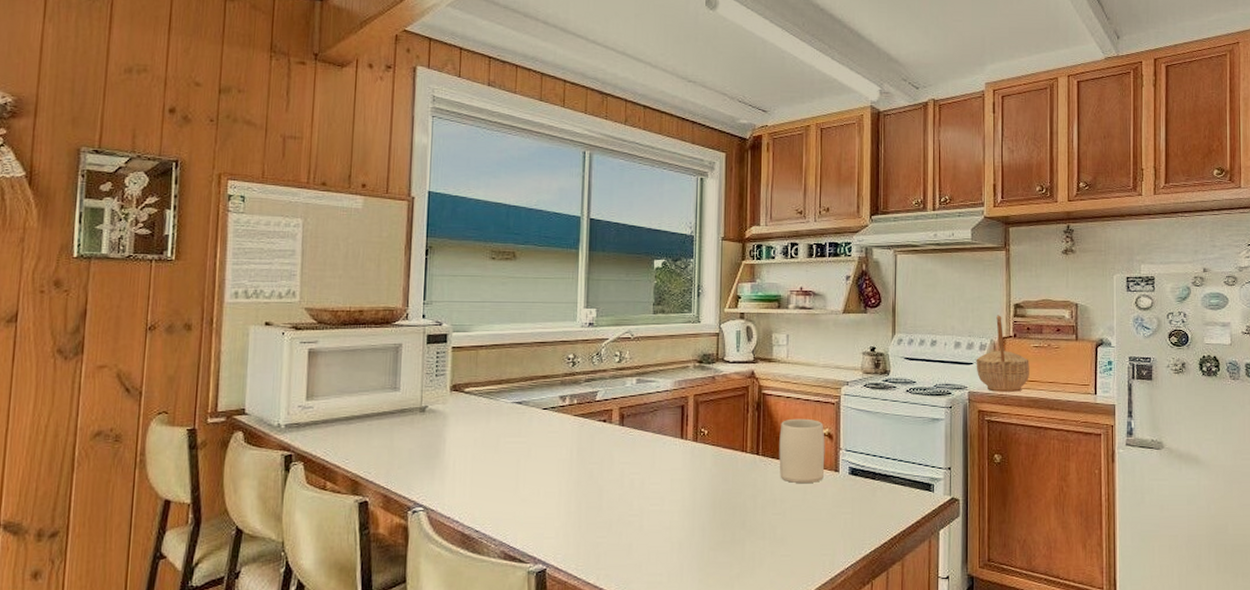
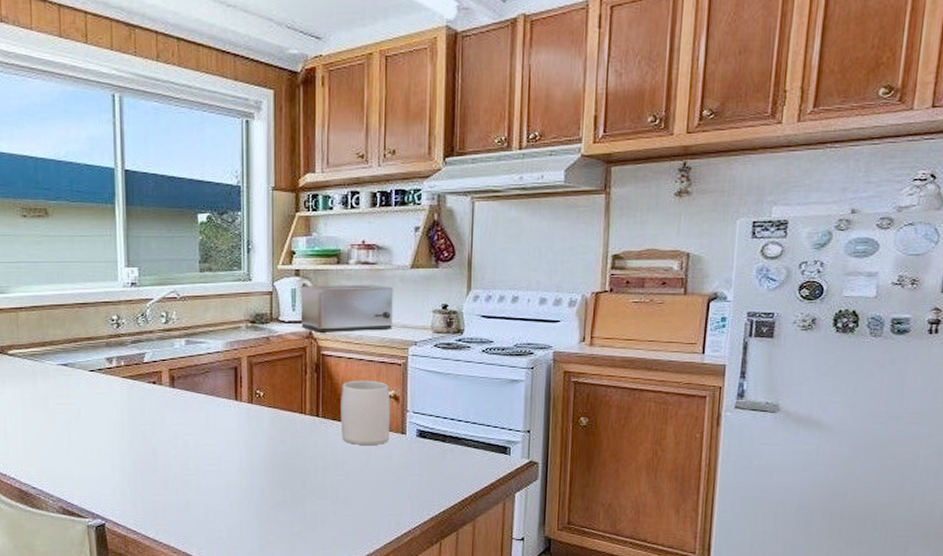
toaster: none [745,327,827,372] -> present [301,284,393,333]
basket: present [976,315,1029,392] -> none [563,267,627,351]

